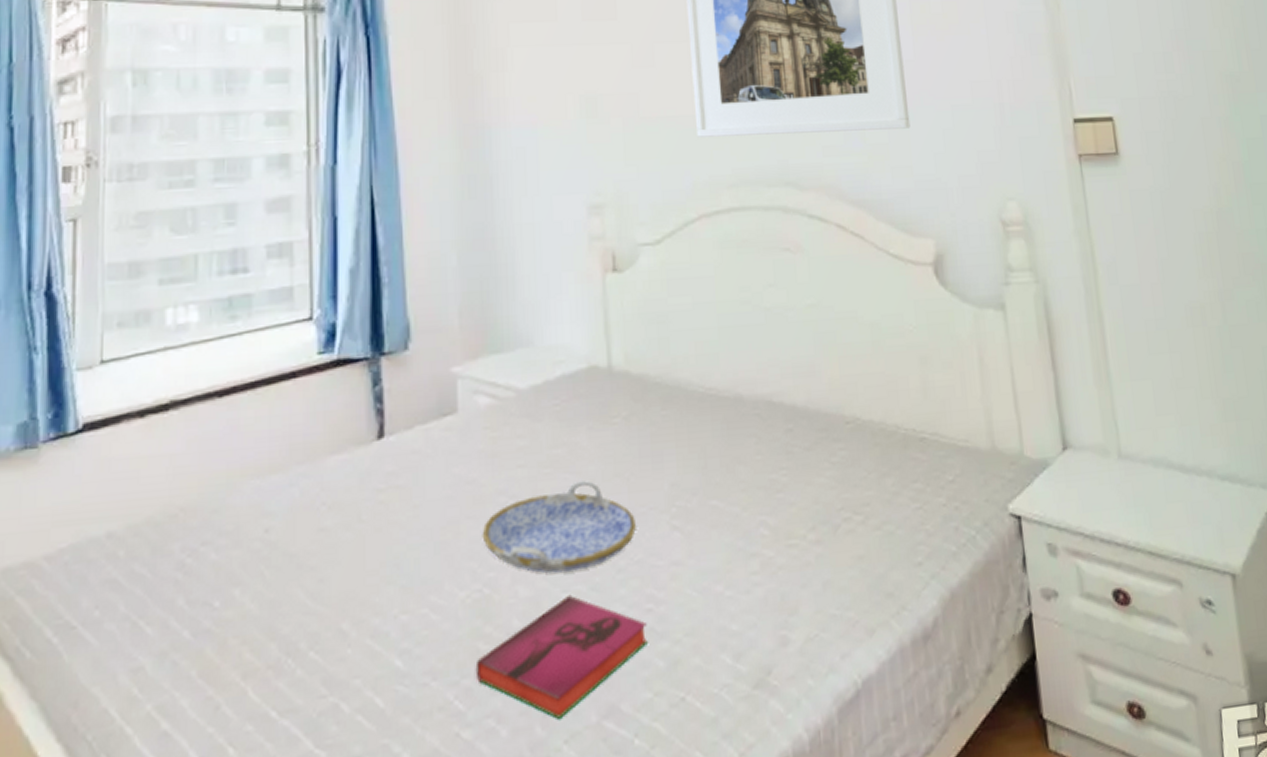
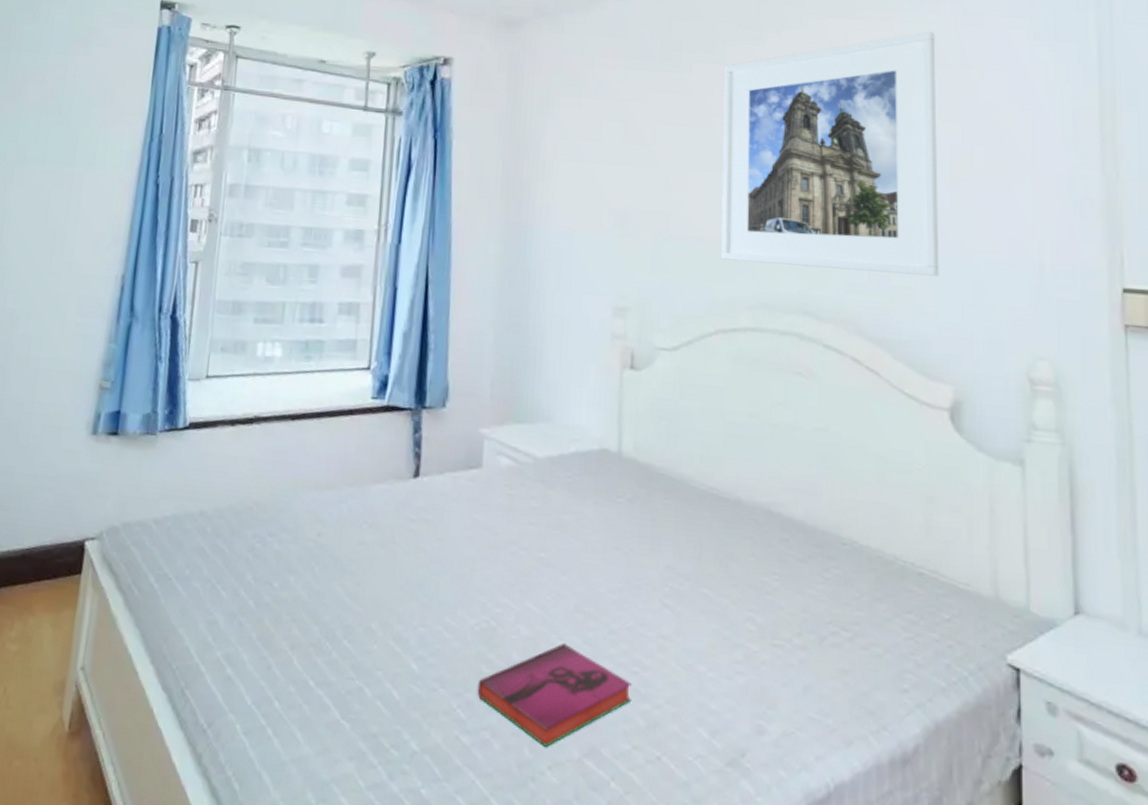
serving tray: present [482,480,636,574] -> none [493,546,630,624]

